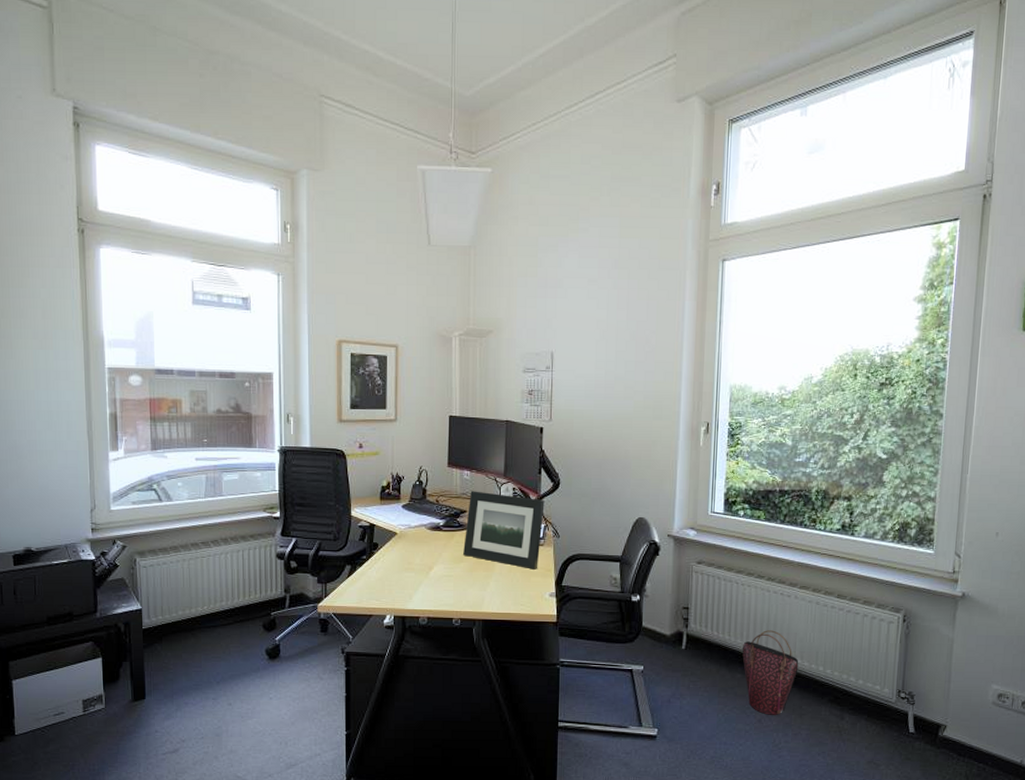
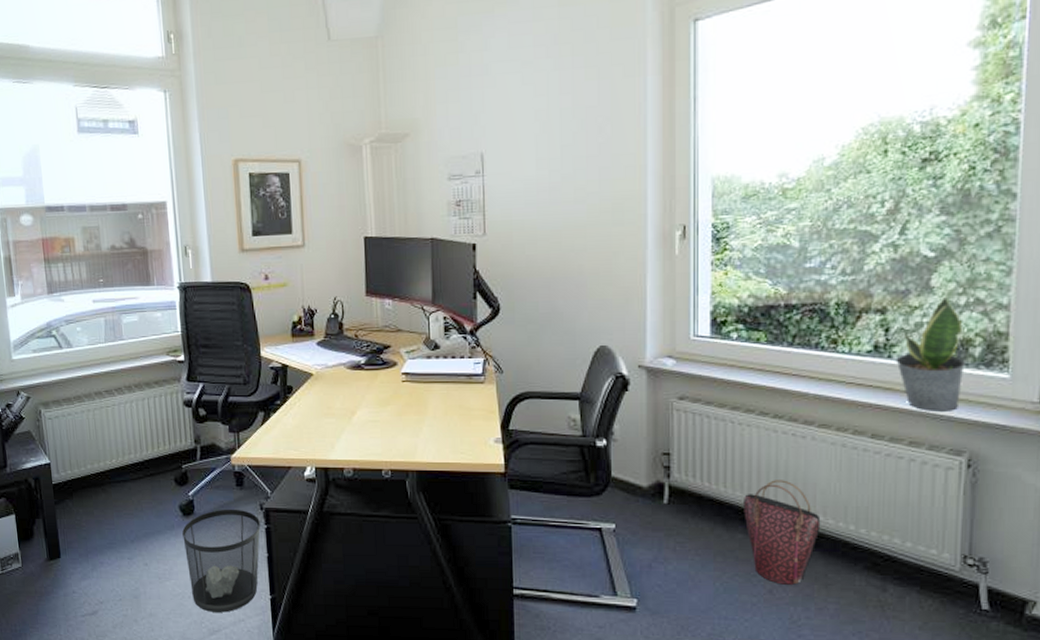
waste bin: none [267,652,342,748] -> present [182,509,261,613]
picture frame: present [463,491,545,570] -> none [389,322,483,412]
potted plant: none [856,489,904,579] -> present [895,296,965,413]

